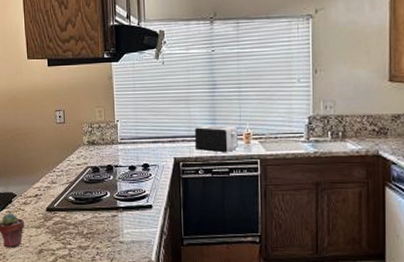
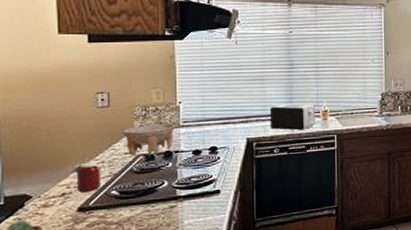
jar: none [38,170,61,196] -> present [67,161,101,193]
bowl: none [75,140,115,168] -> present [123,123,176,156]

